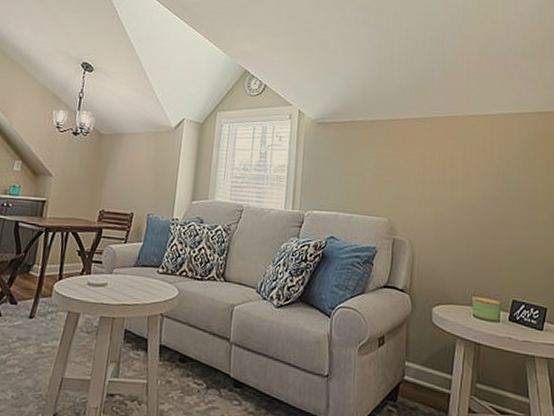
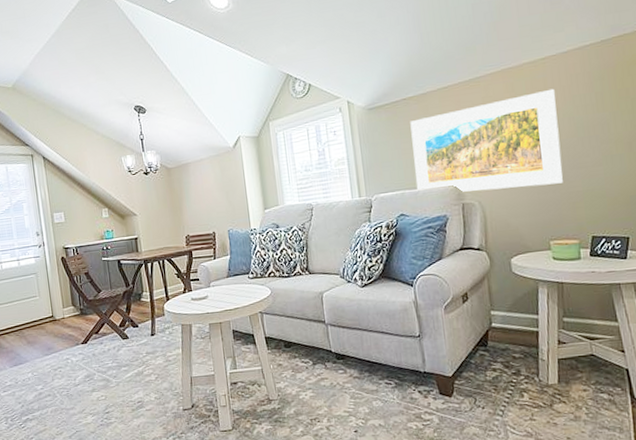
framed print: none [350,144,492,239] -> present [410,88,563,192]

